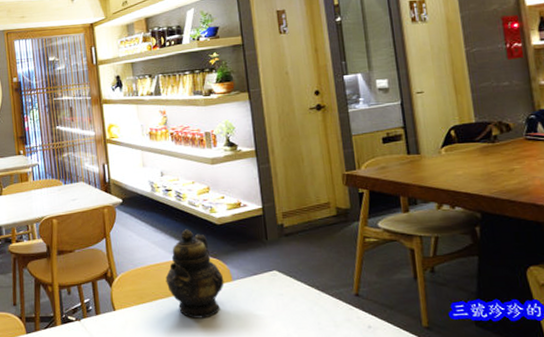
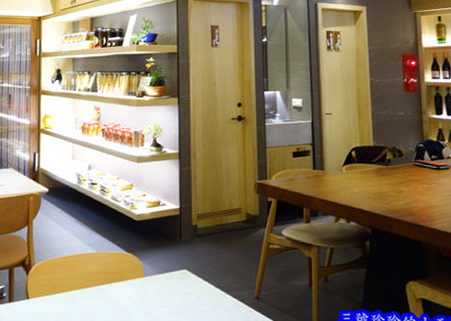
teapot: present [165,229,224,318] -> none [81,223,137,312]

